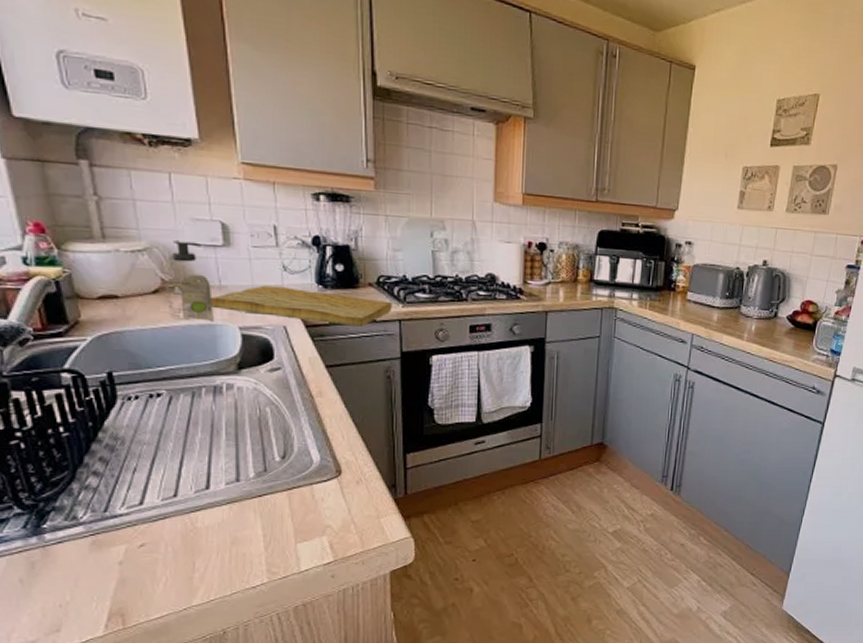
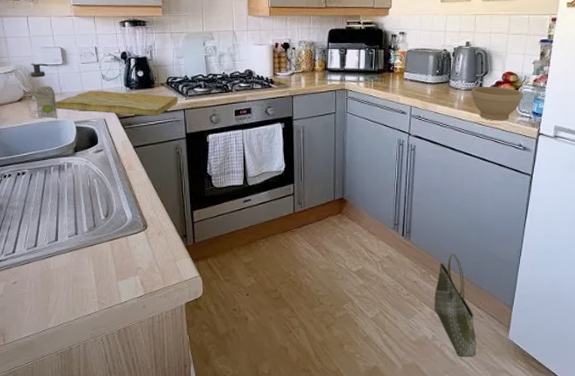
shopping bag: none [701,512,747,630] -> present [434,253,477,357]
bowl: none [763,315,822,359] -> present [471,86,523,121]

